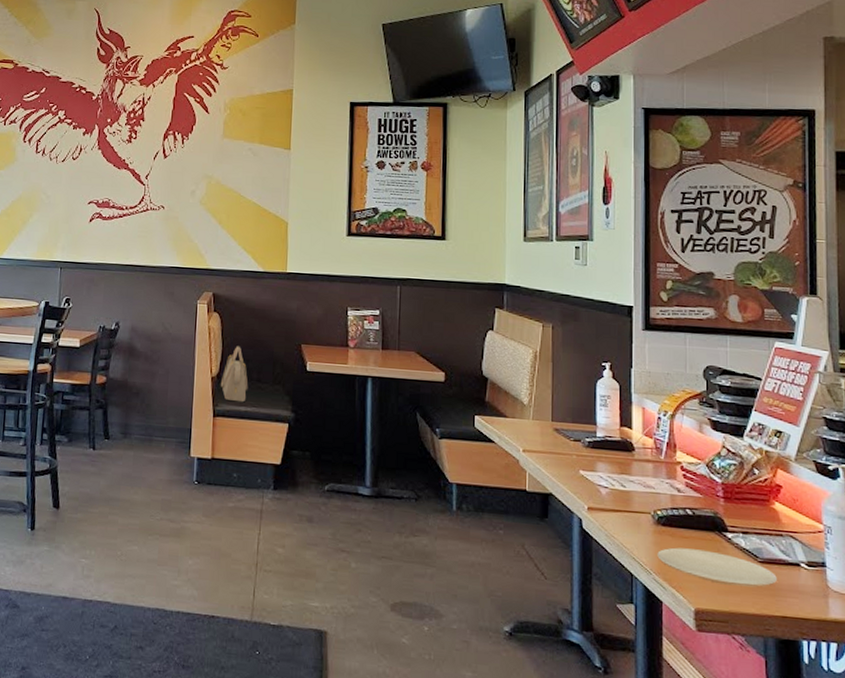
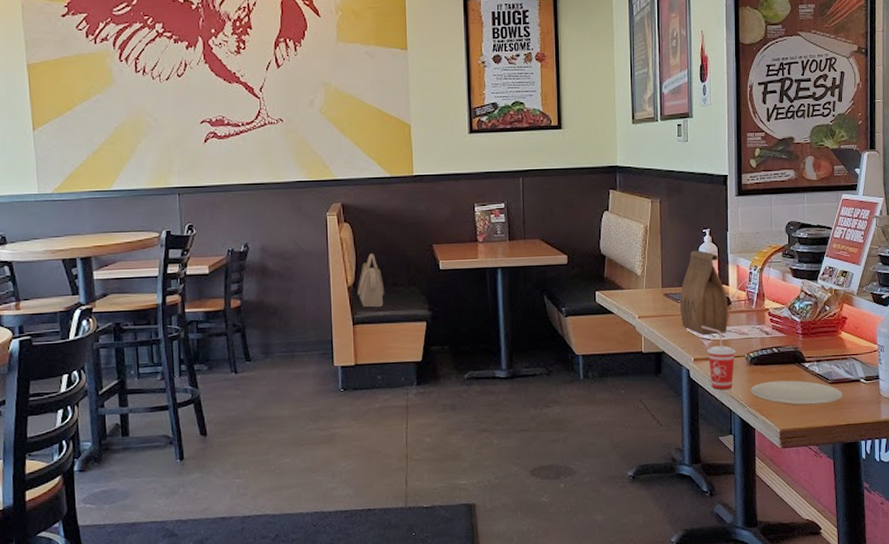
paper bag: none [573,384,631,483] -> present [680,250,729,334]
beverage cup: none [598,471,639,549] -> present [701,326,736,390]

